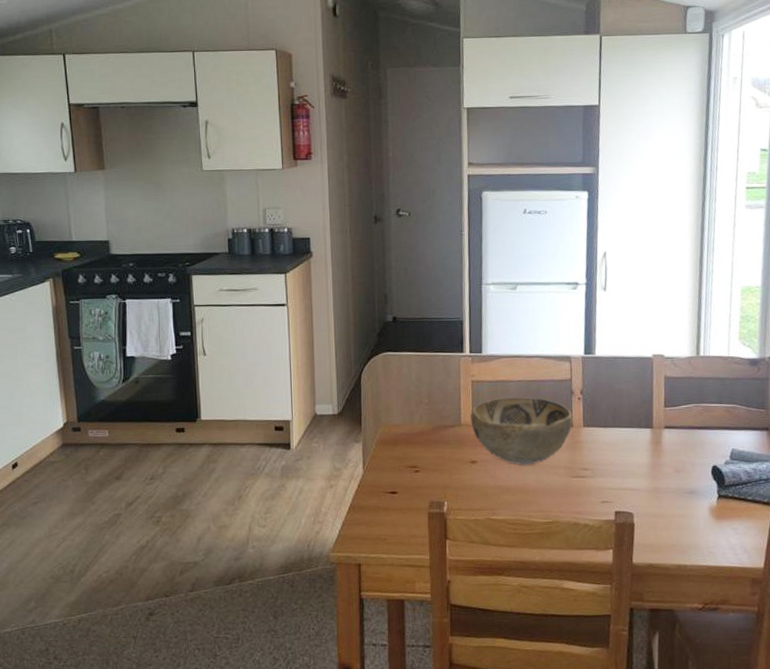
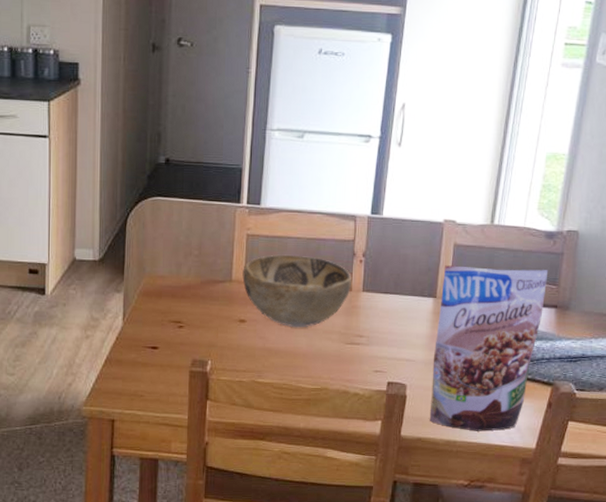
granola pouch: none [656,395,756,555] -> present [429,265,549,431]

